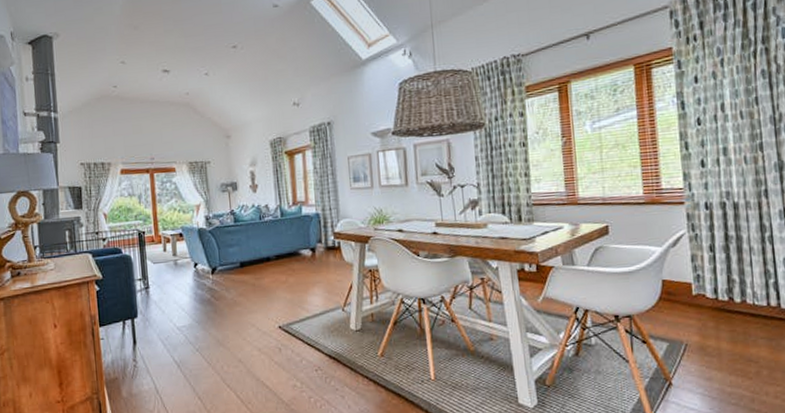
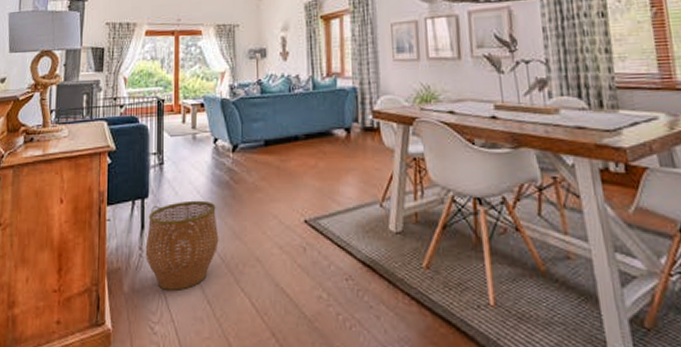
basket: none [139,316,205,392] -> present [145,200,219,290]

